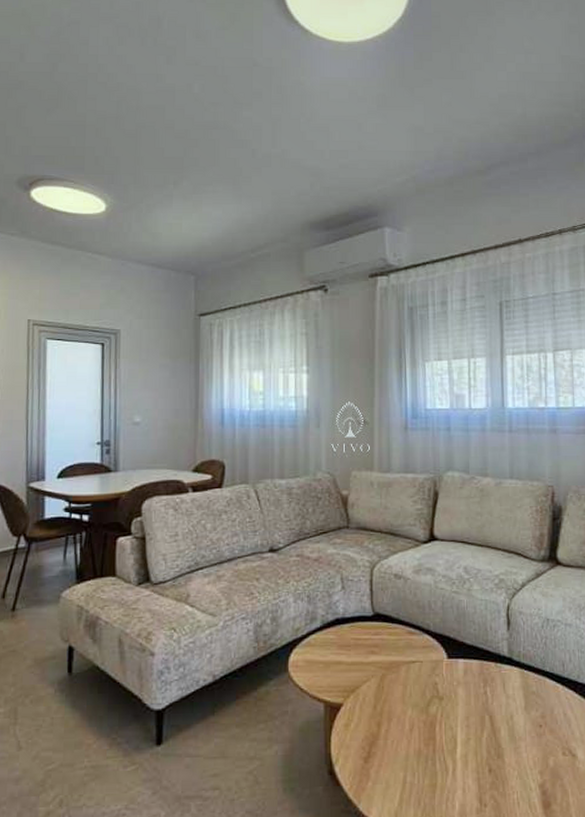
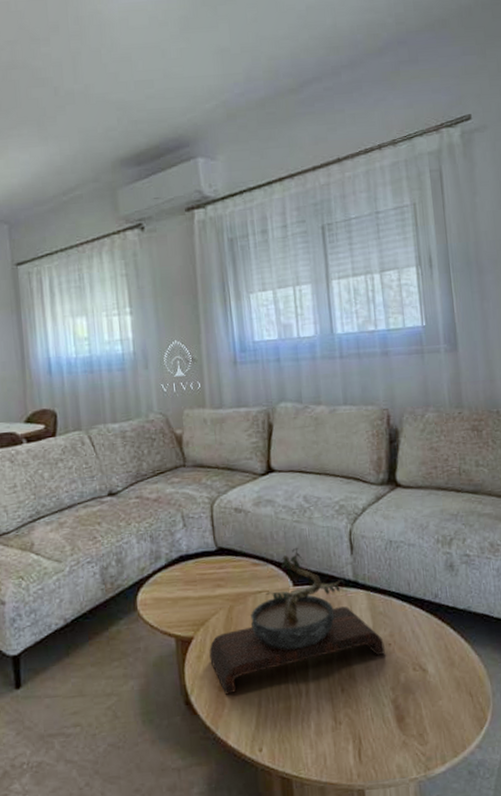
bonsai tree: none [358,618,535,767] -> present [209,547,385,695]

